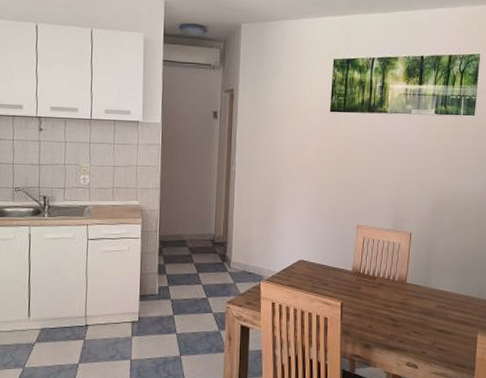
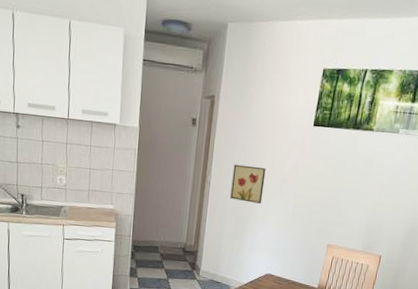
wall art: none [256,152,289,189] -> present [230,164,266,204]

